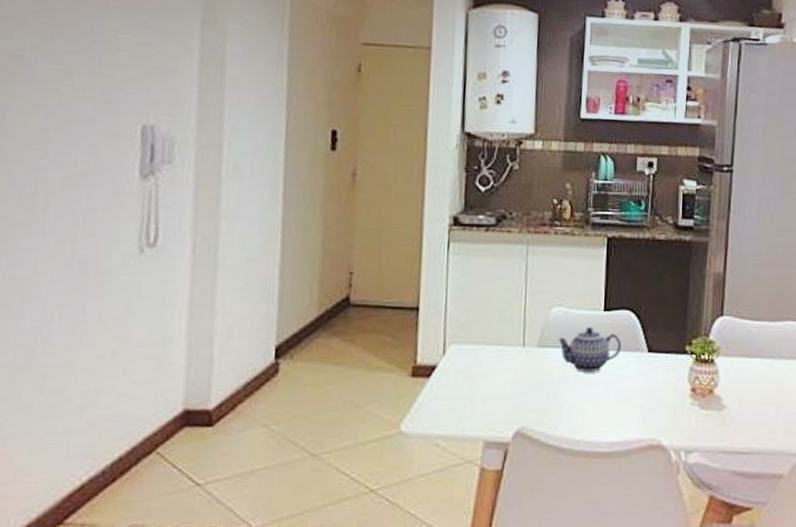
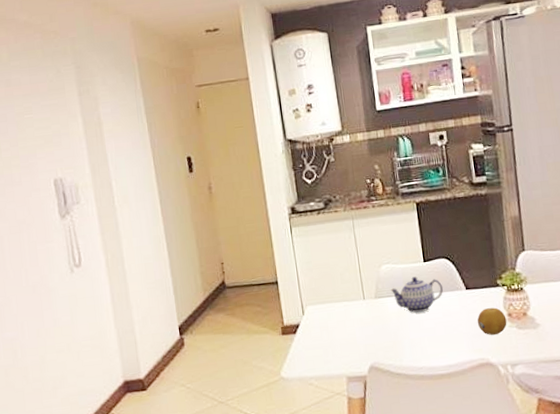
fruit: none [654,378,689,412] -> present [477,307,507,335]

